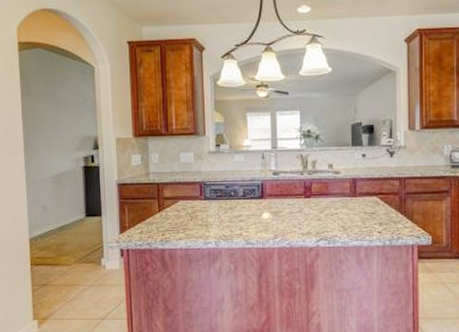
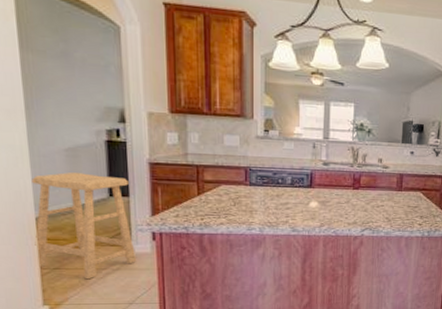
stool: none [27,197,108,295] -> present [31,172,137,280]

